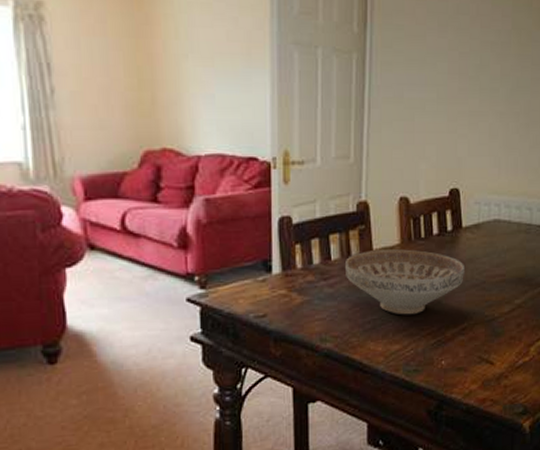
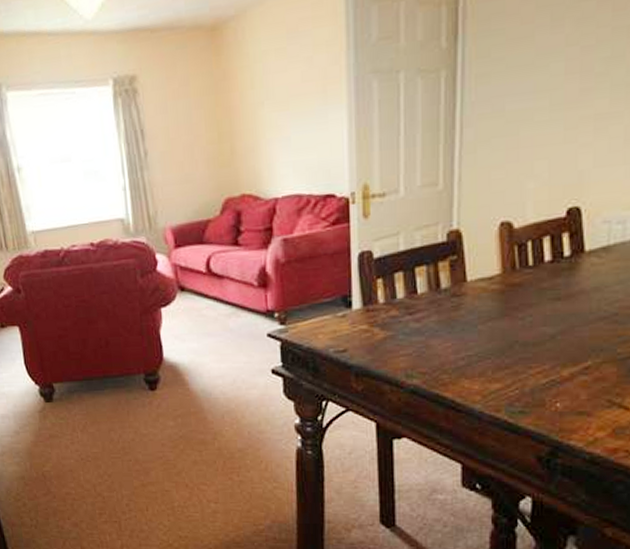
decorative bowl: present [344,249,464,315] -> none [433,279,588,352]

